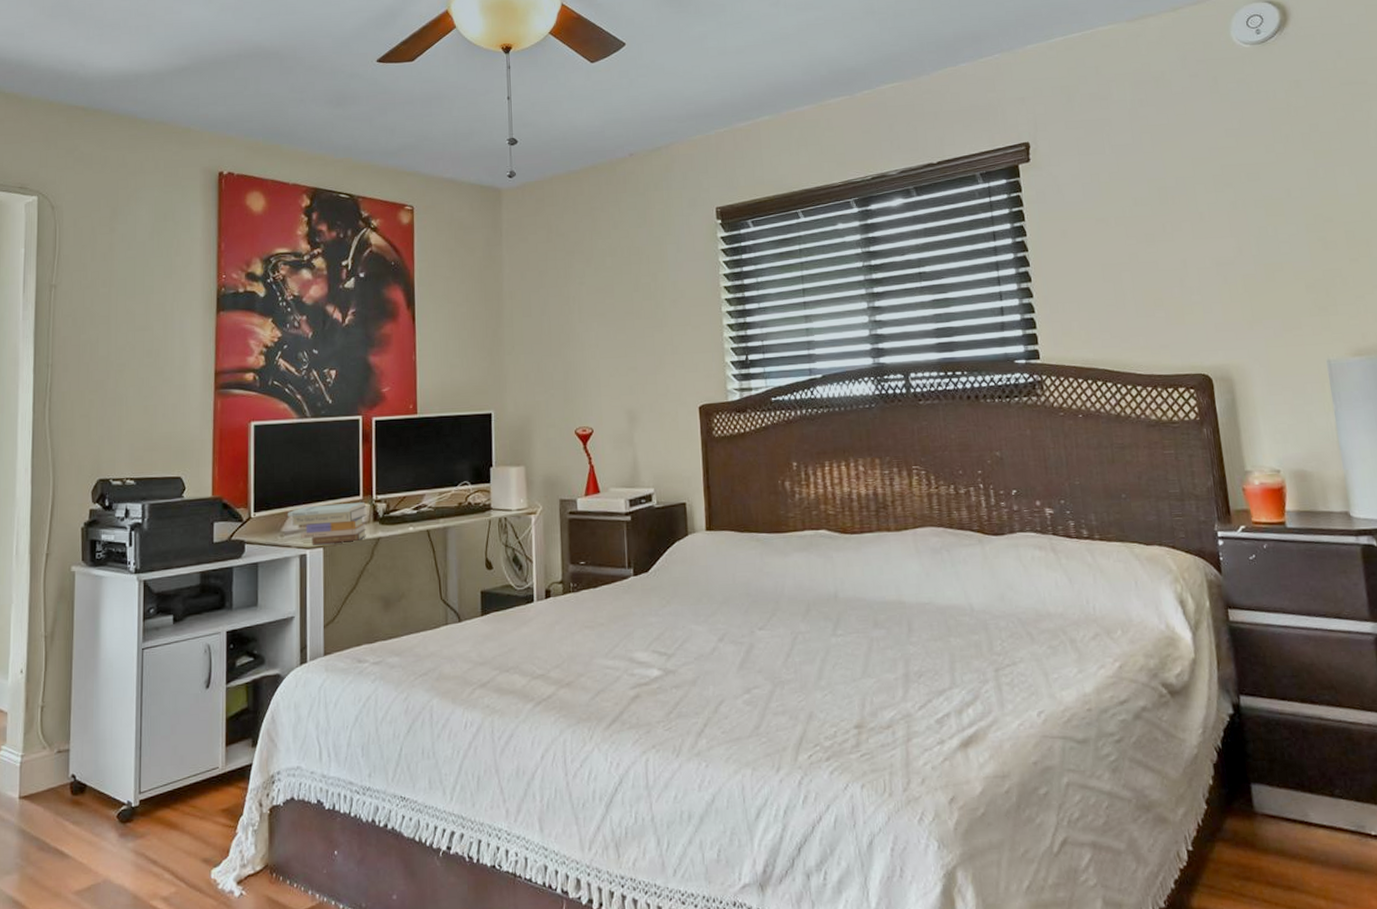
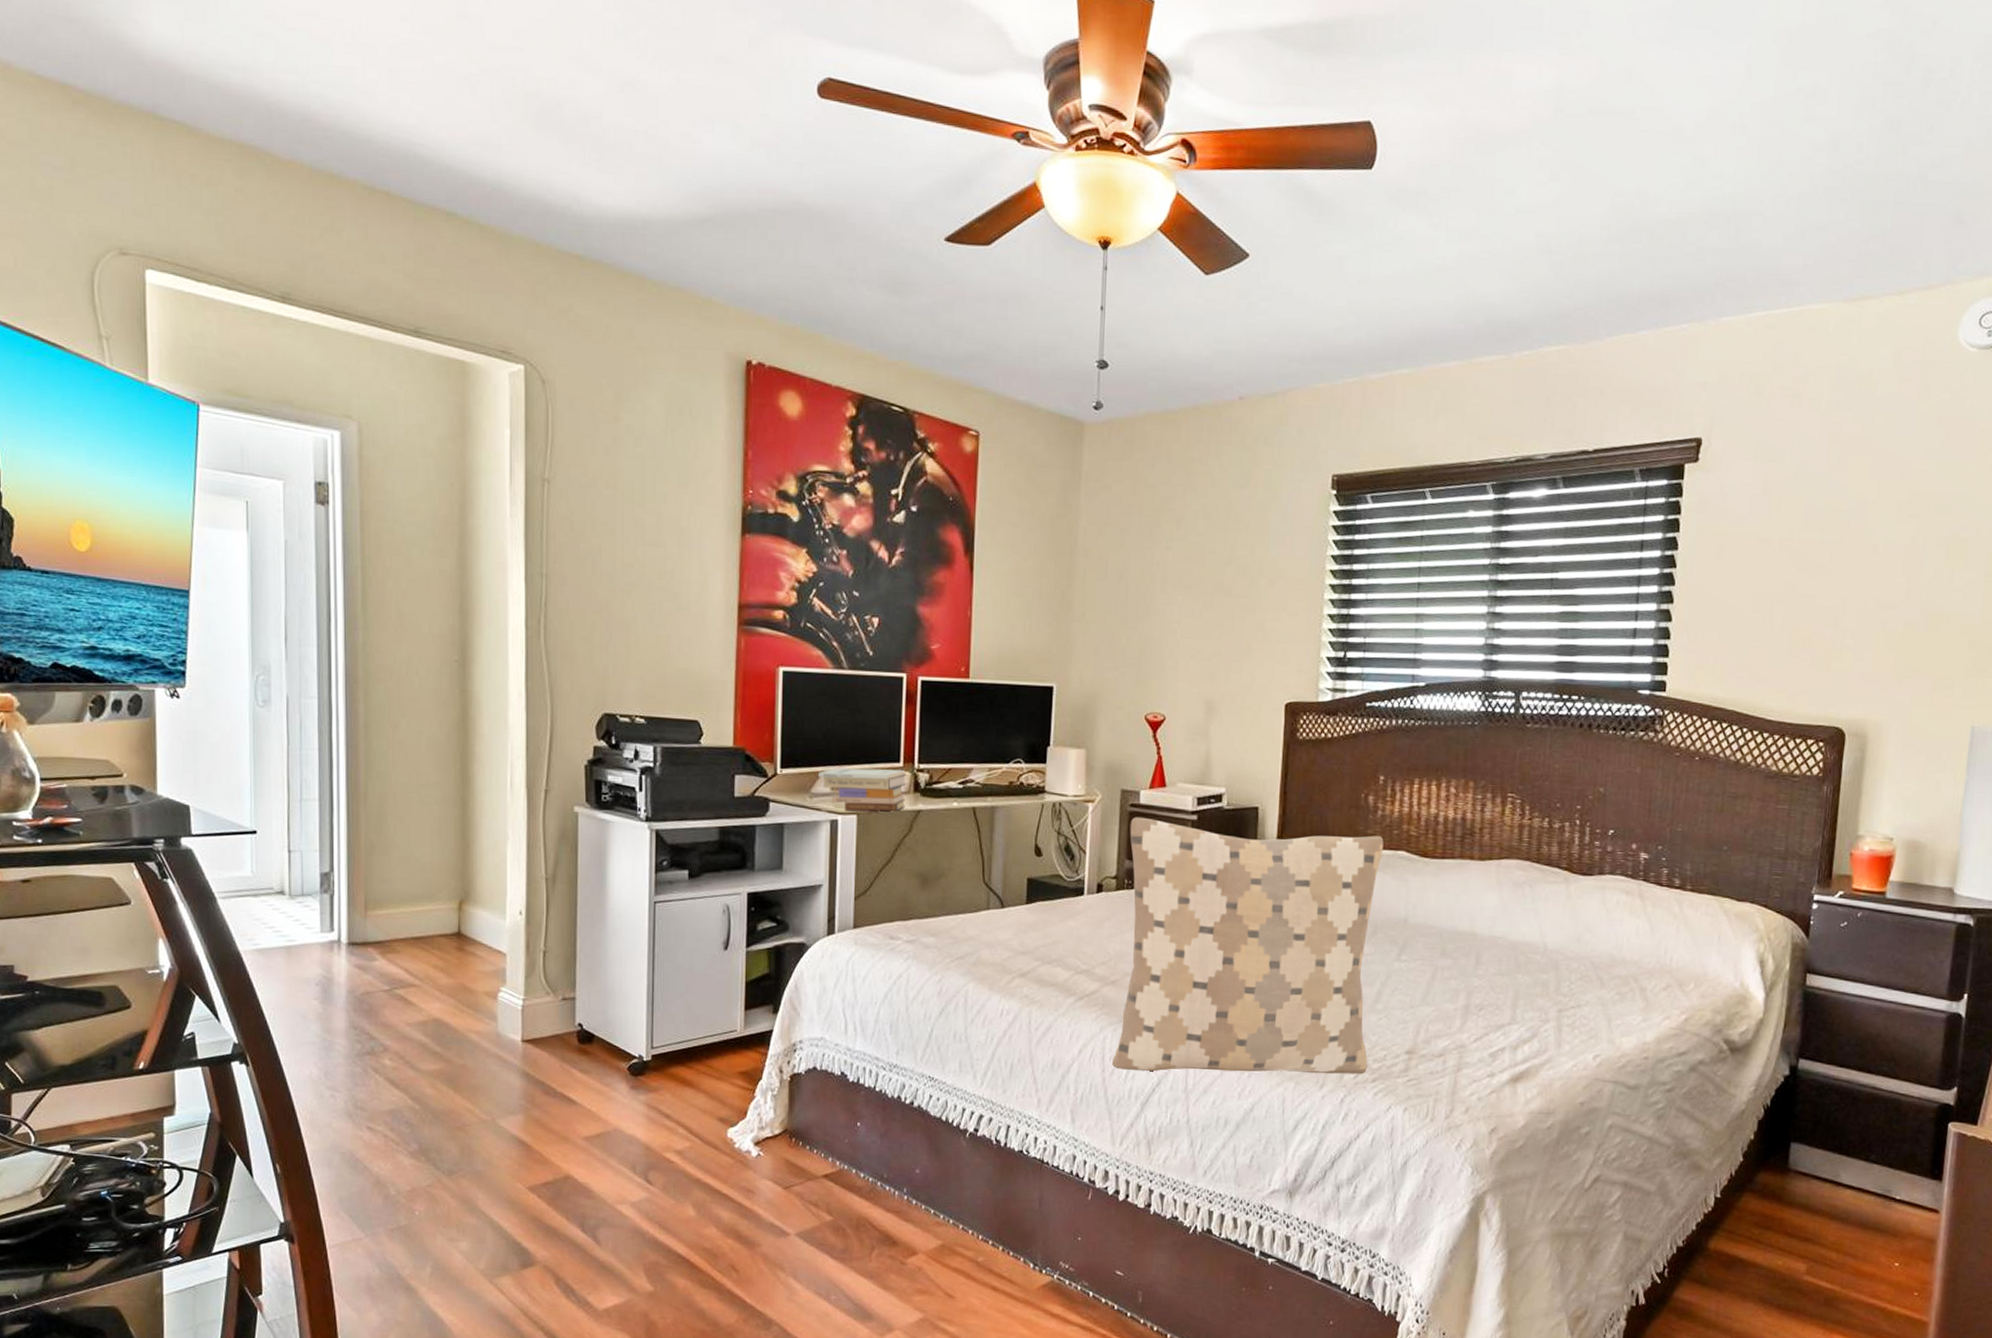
pillow: none [570,518,820,772] -> present [1111,817,1384,1075]

